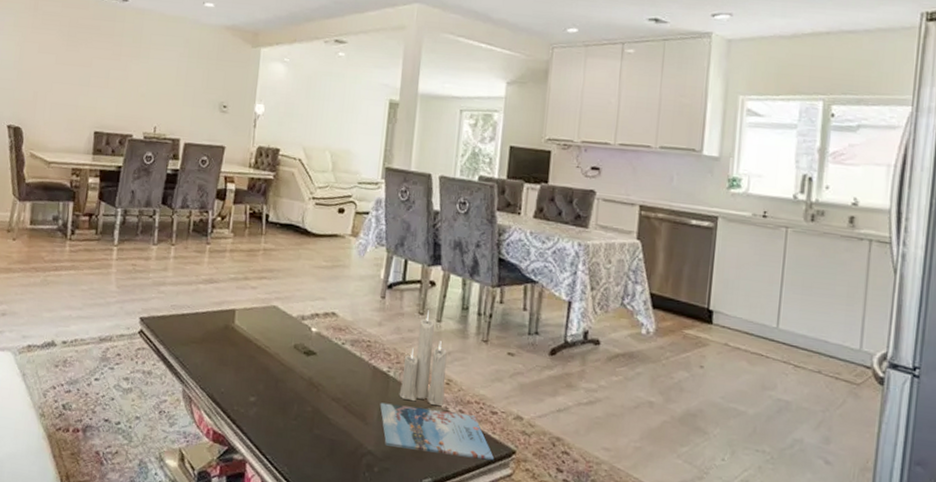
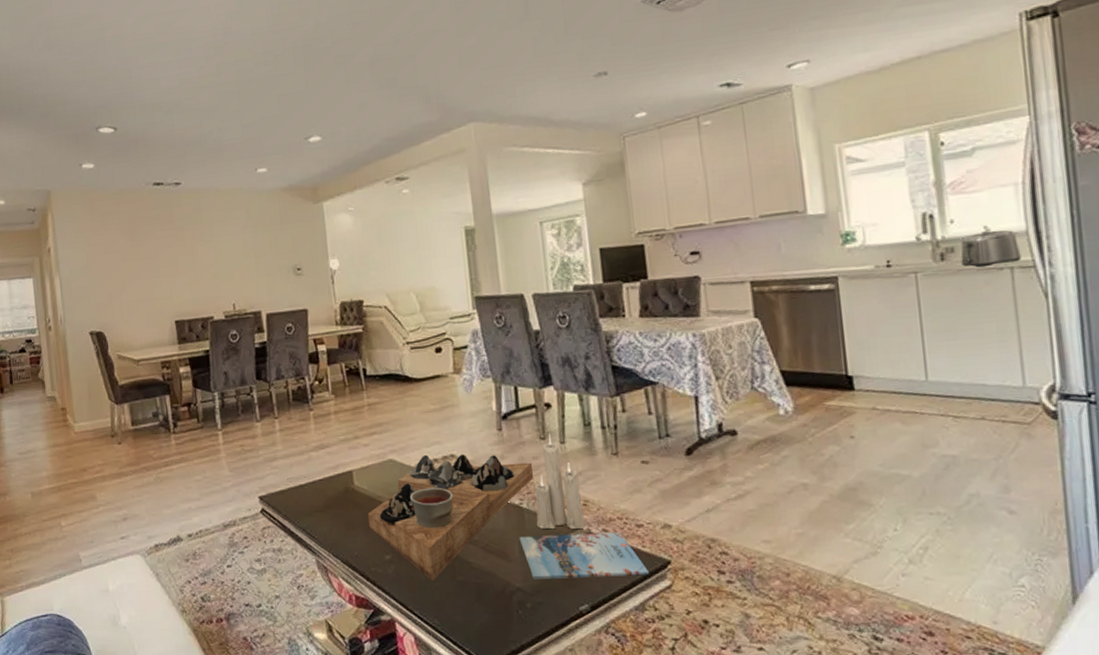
decorative tray: none [240,307,407,430] -> present [367,453,534,582]
toaster: none [828,202,881,236] -> present [960,230,1022,268]

